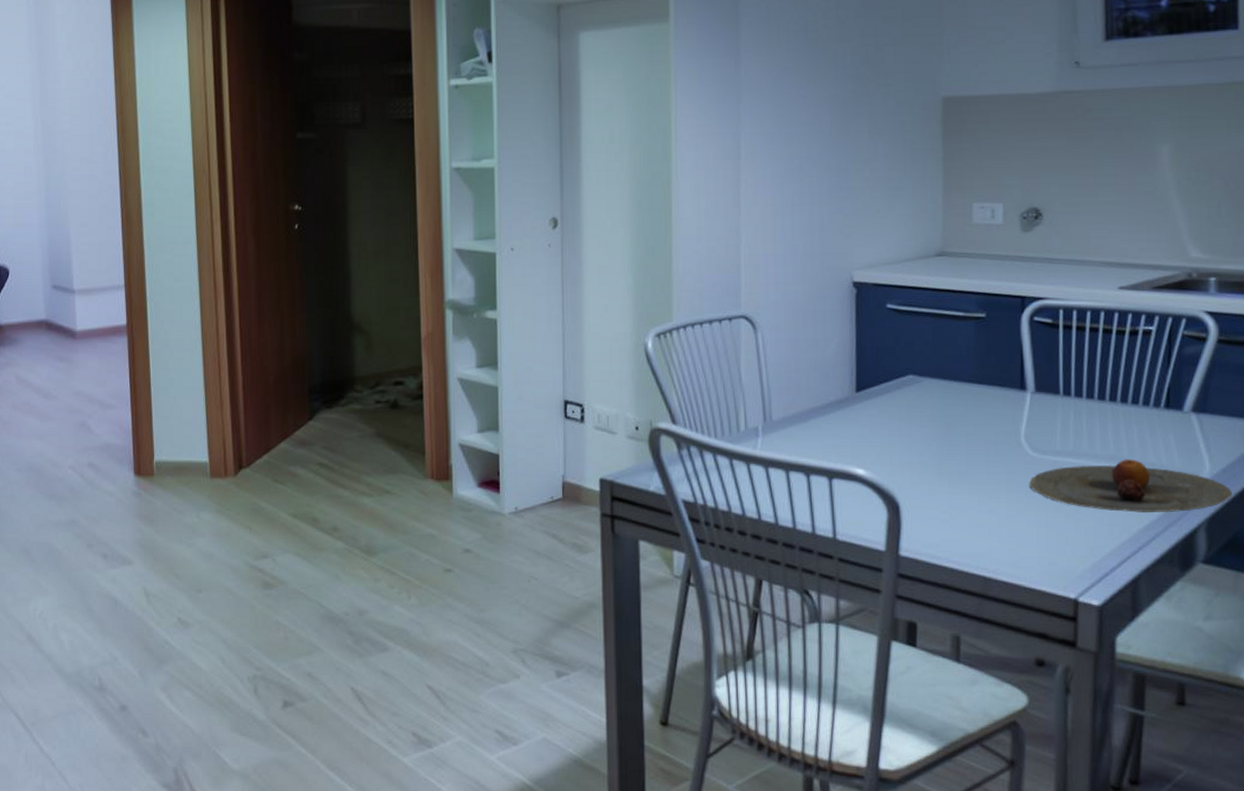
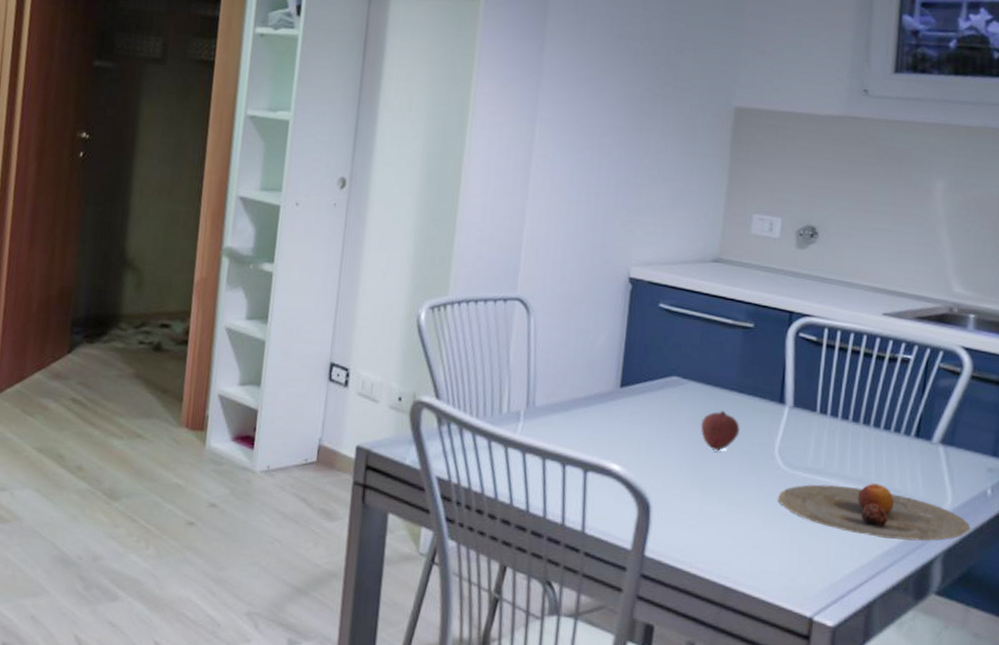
fruit: none [942,404,983,445] -> present [700,411,740,452]

